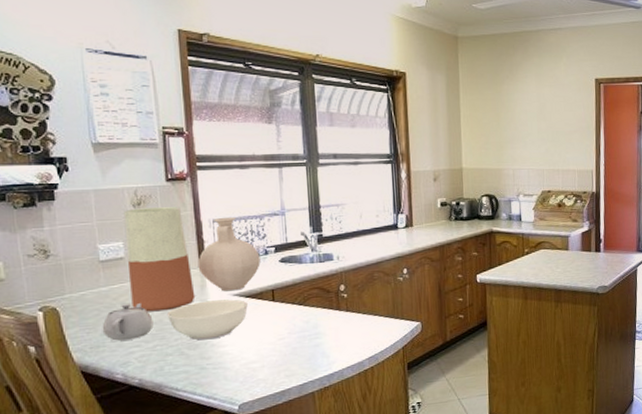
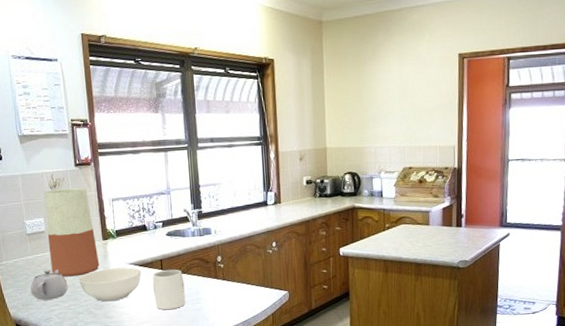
ceramic jug: present [197,216,261,292] -> none [101,196,151,261]
mug: none [262,300,302,348] -> present [153,269,186,310]

